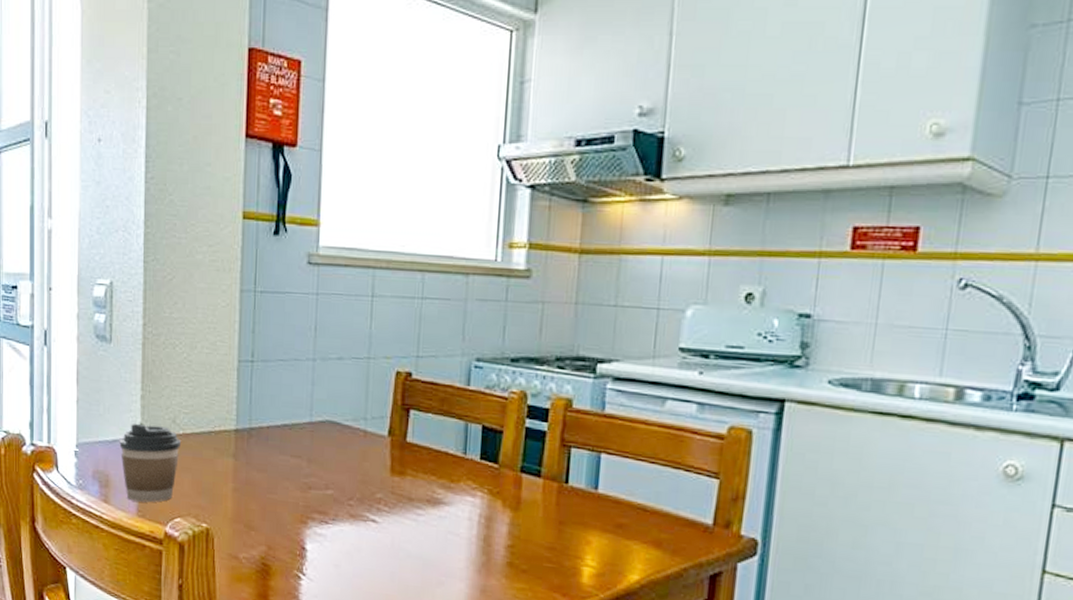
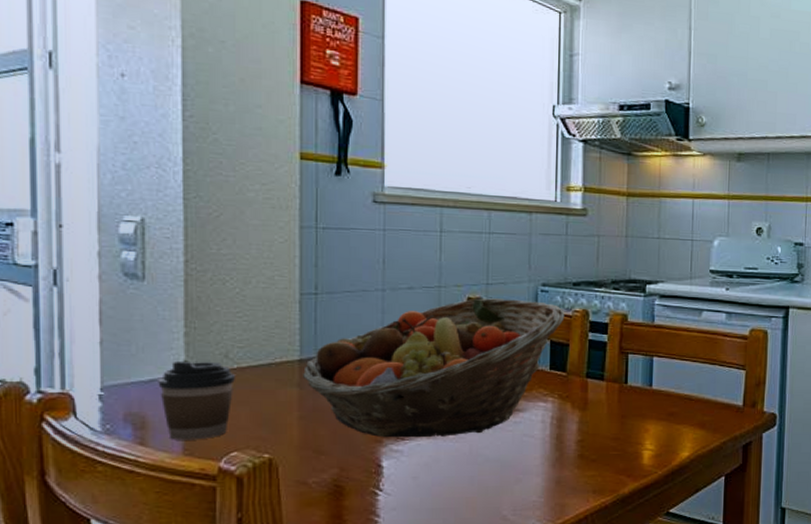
fruit basket: none [238,372,500,525] -> present [303,298,565,438]

